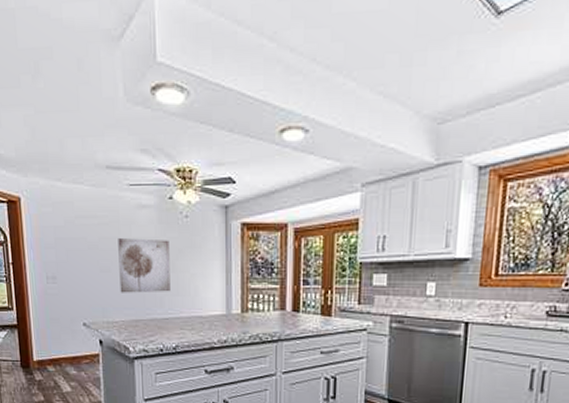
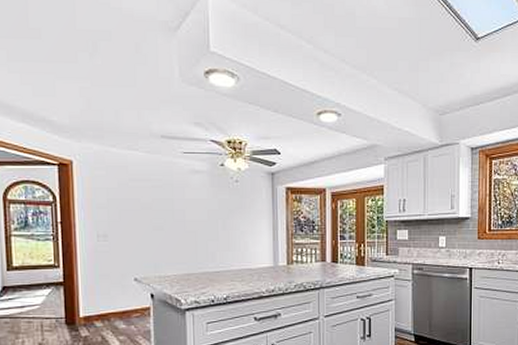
wall art: present [118,238,171,293] -> none [171,200,222,249]

